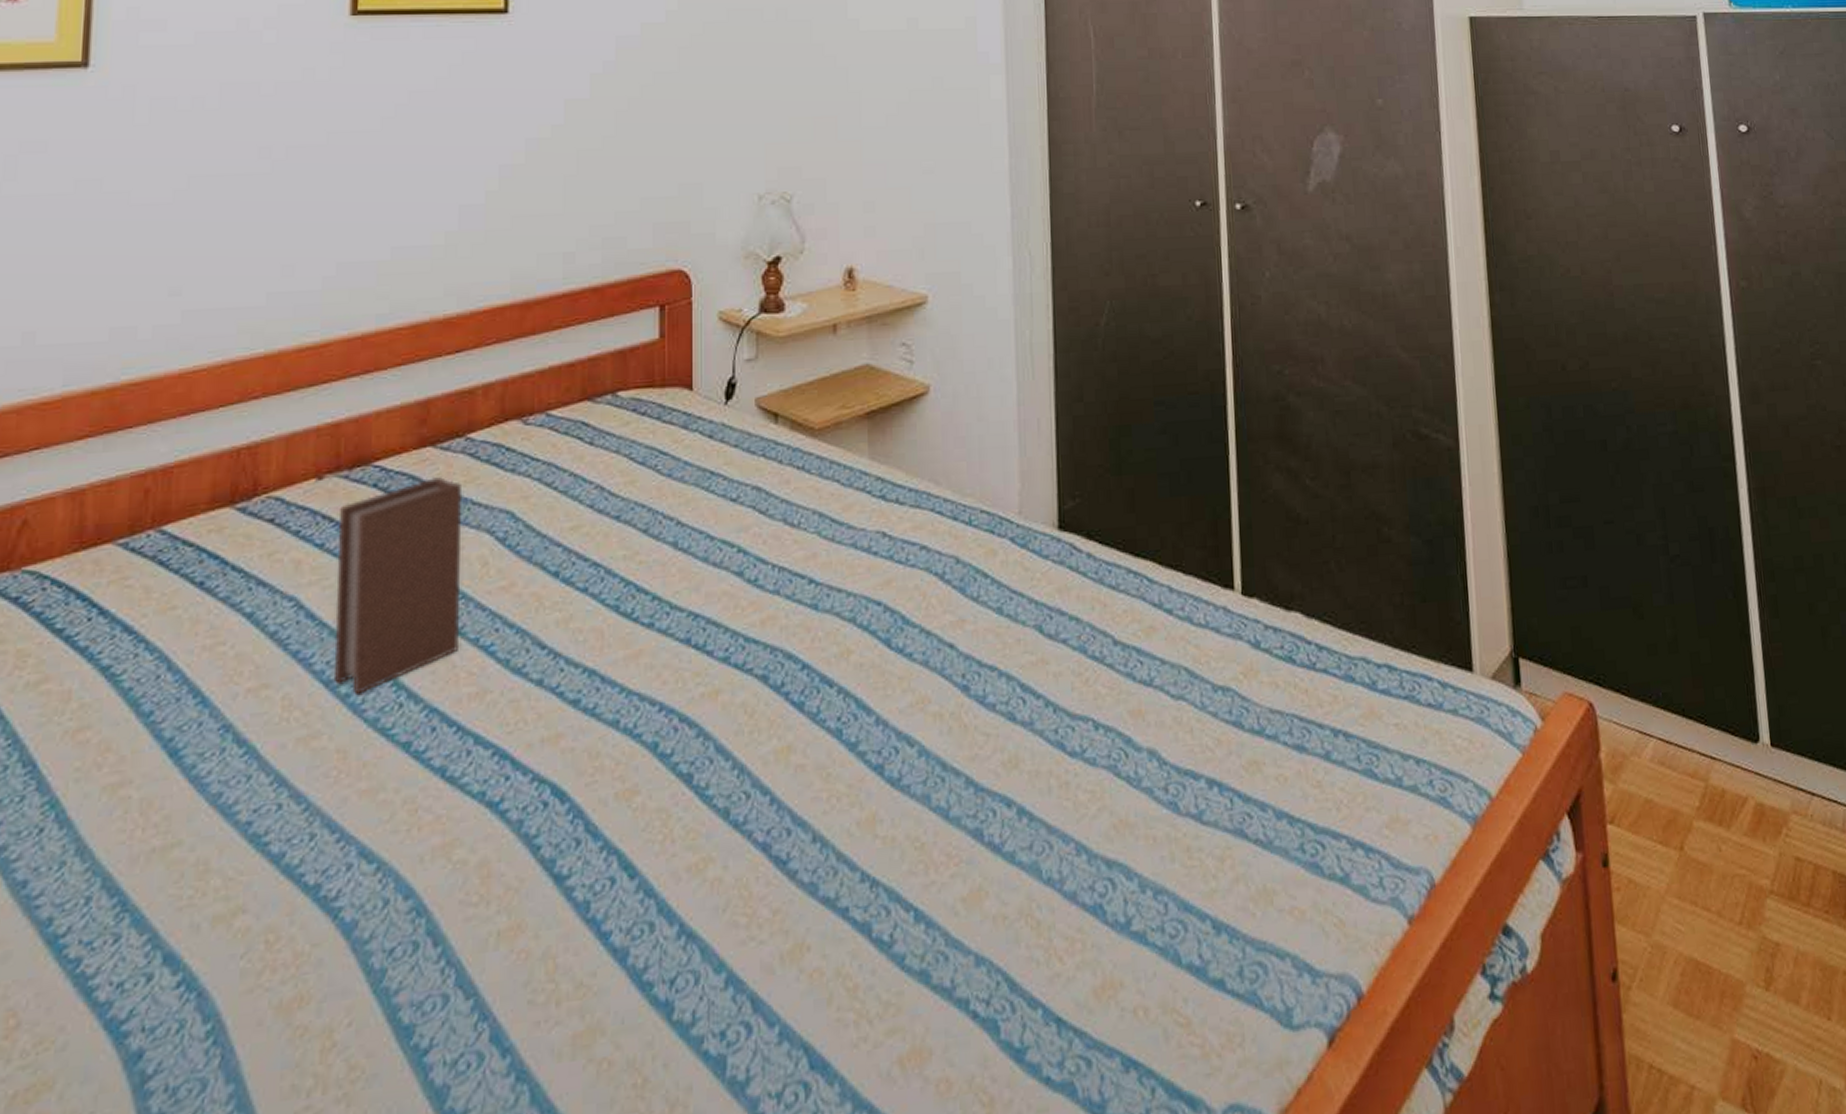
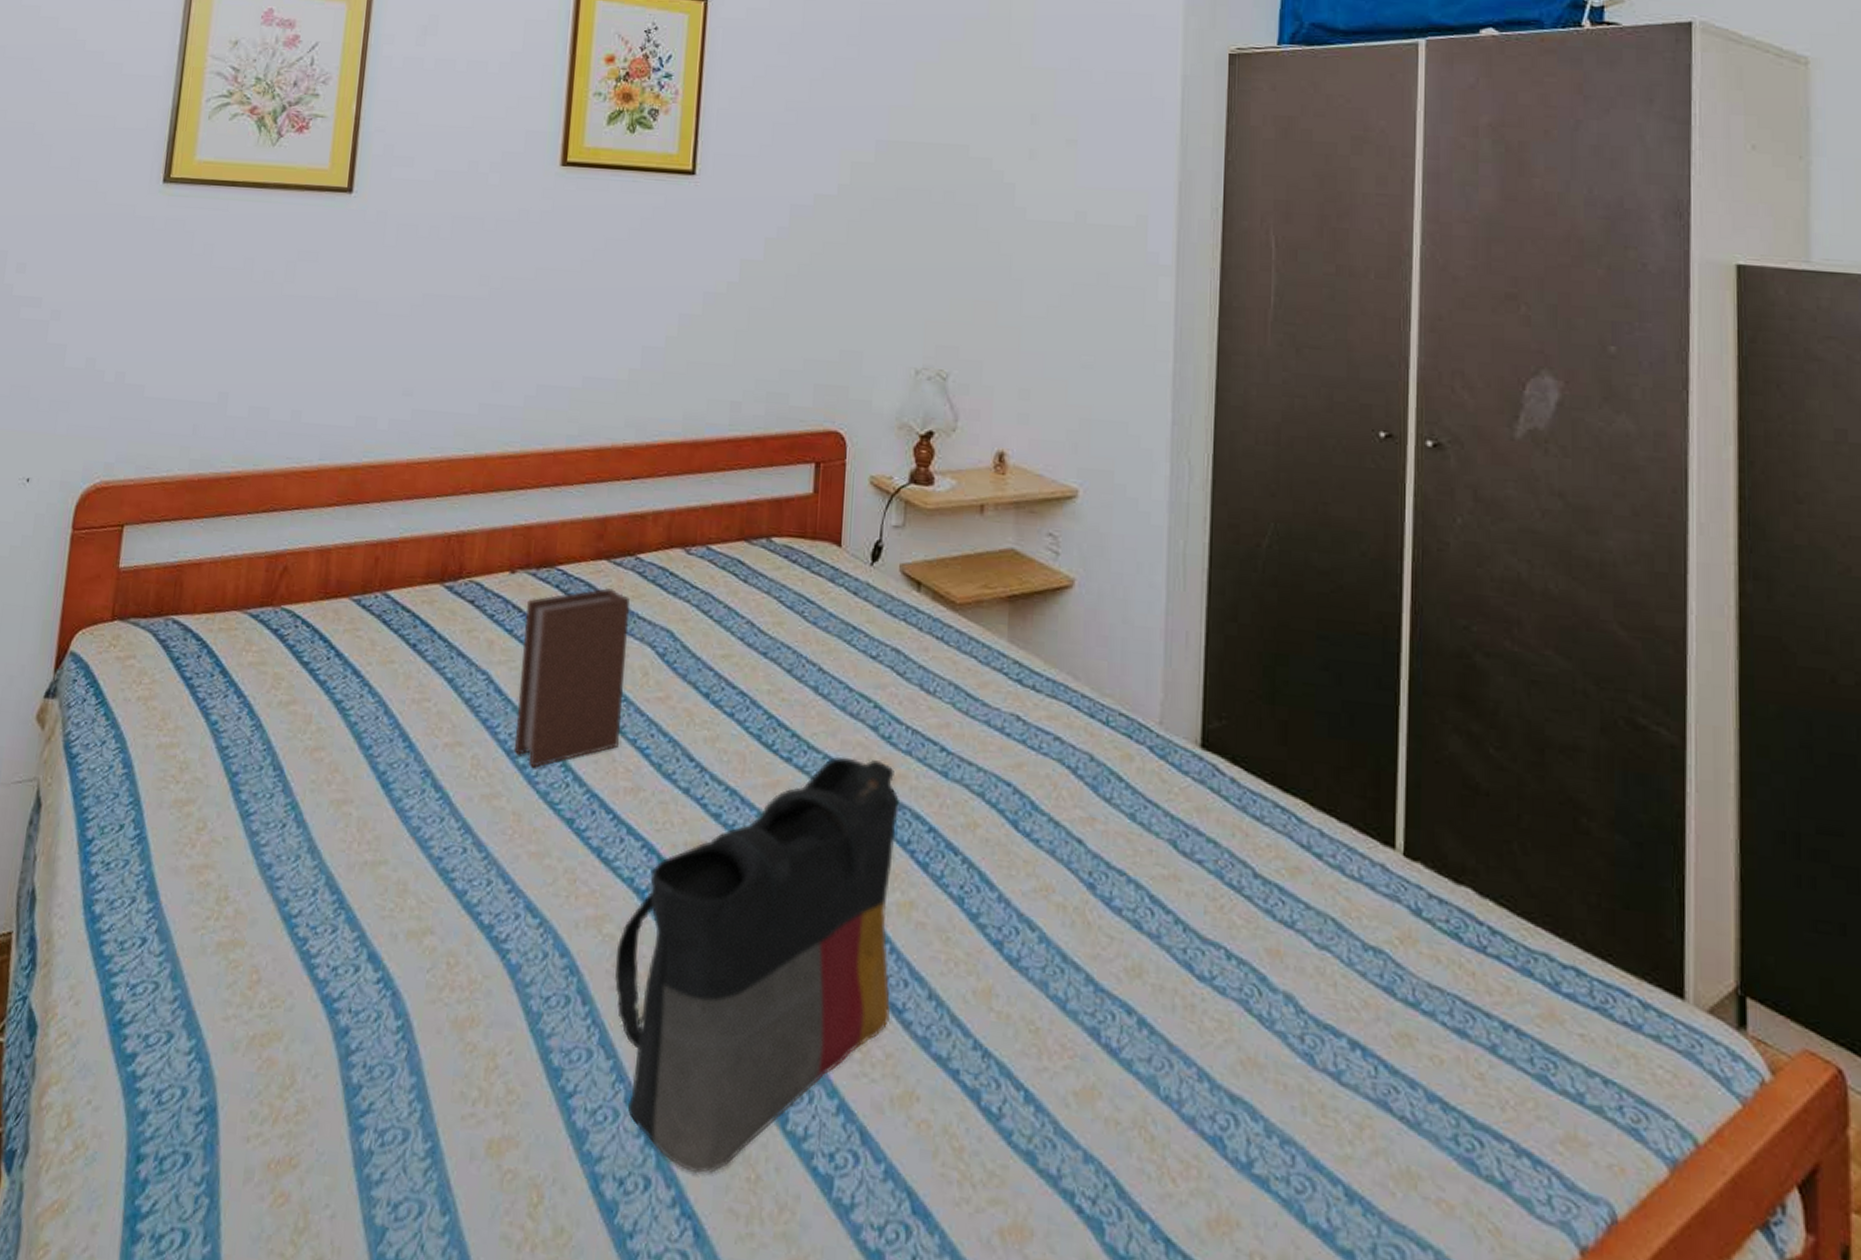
tote bag: none [469,607,774,1098] -> present [614,756,900,1174]

